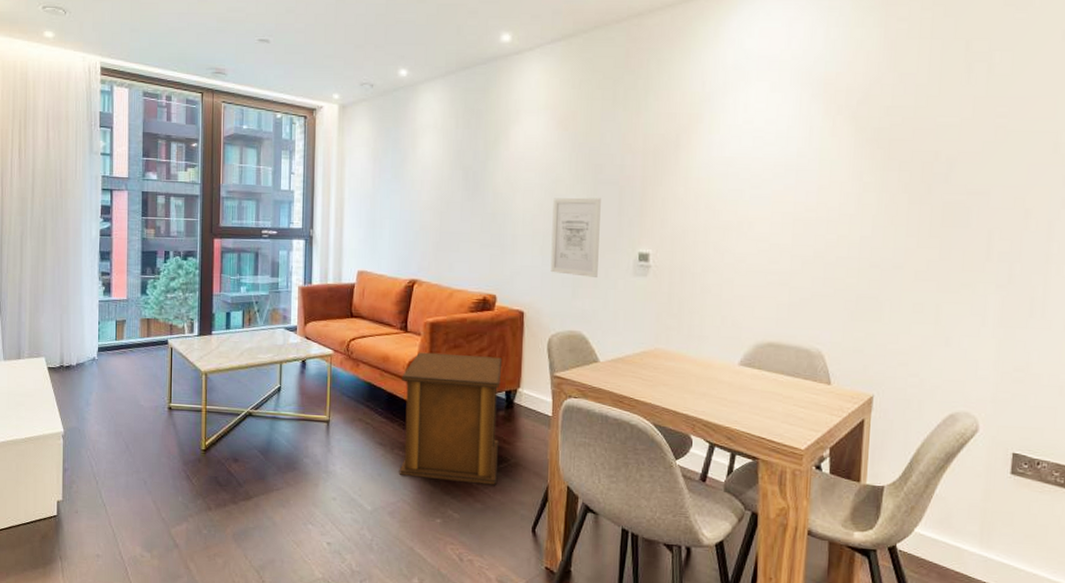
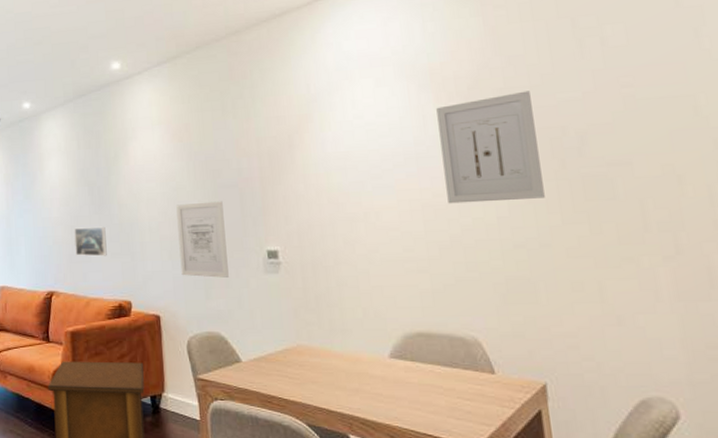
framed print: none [443,214,477,247] -> present [74,226,107,257]
wall art: none [818,111,914,221] -> present [436,91,545,204]

